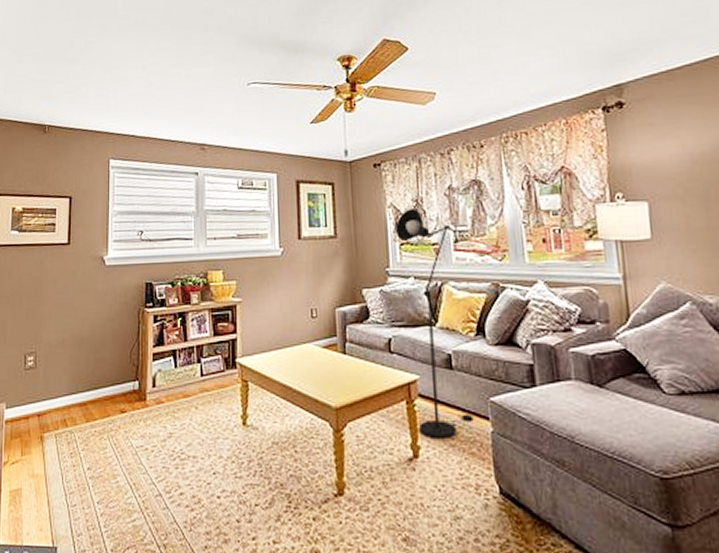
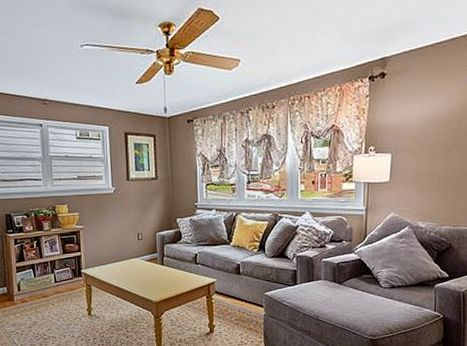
floor lamp: present [396,208,474,440] -> none [203,157,253,321]

